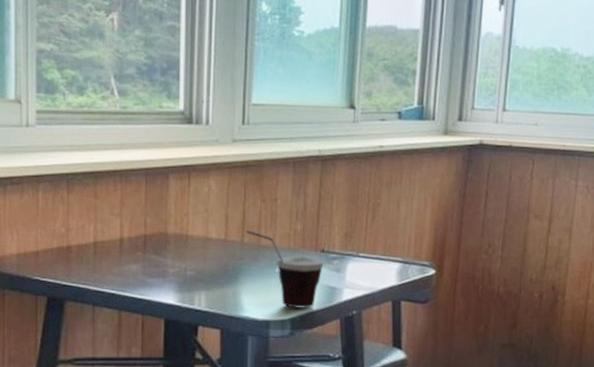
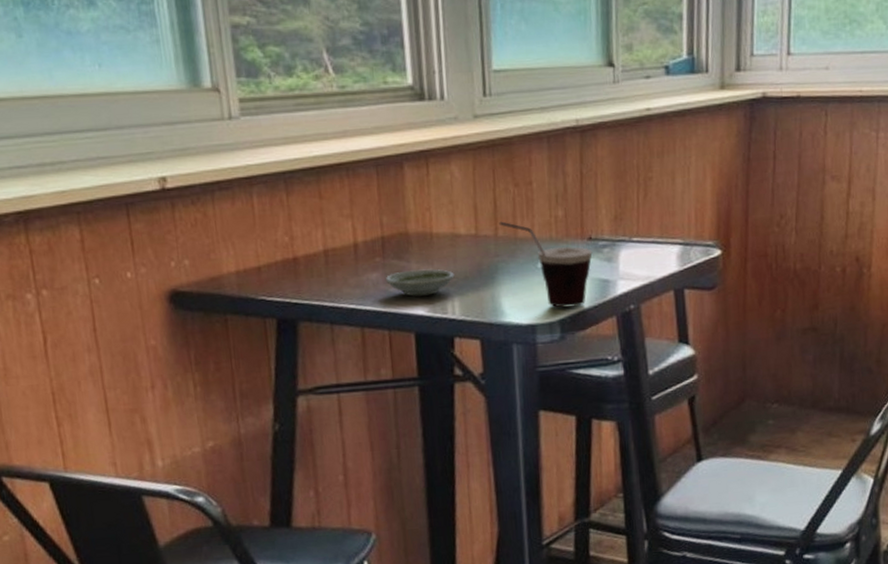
saucer: none [145,265,204,288] -> present [386,269,455,297]

